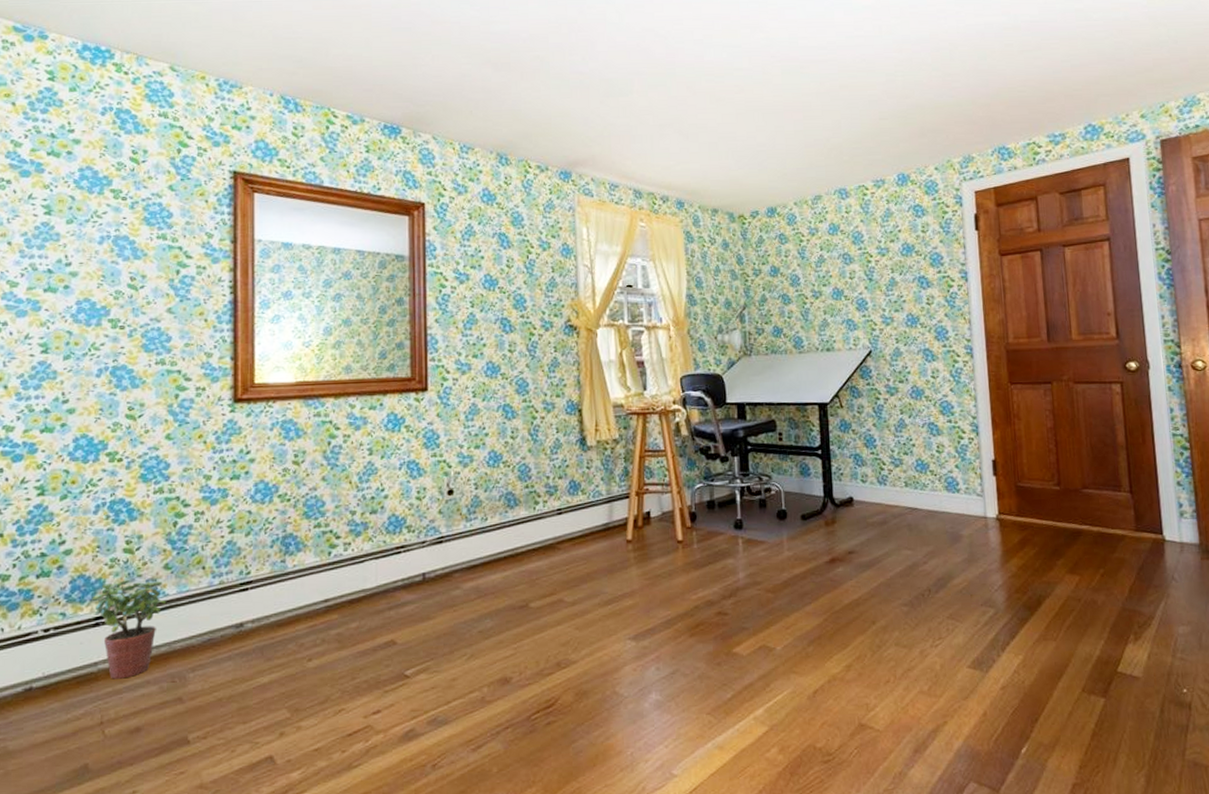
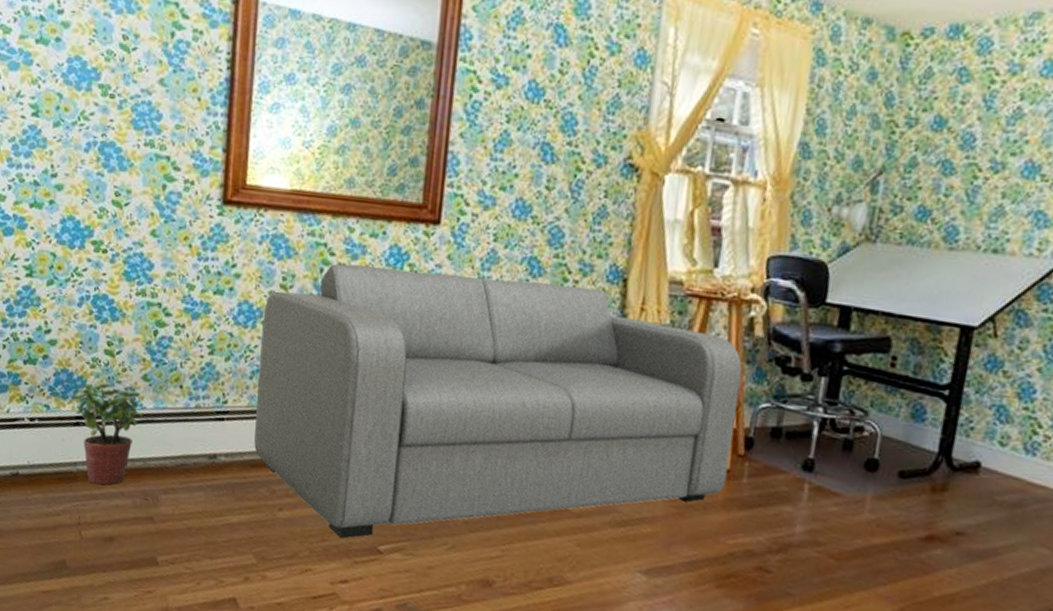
loveseat: none [279,420,682,673] -> present [254,263,743,539]

